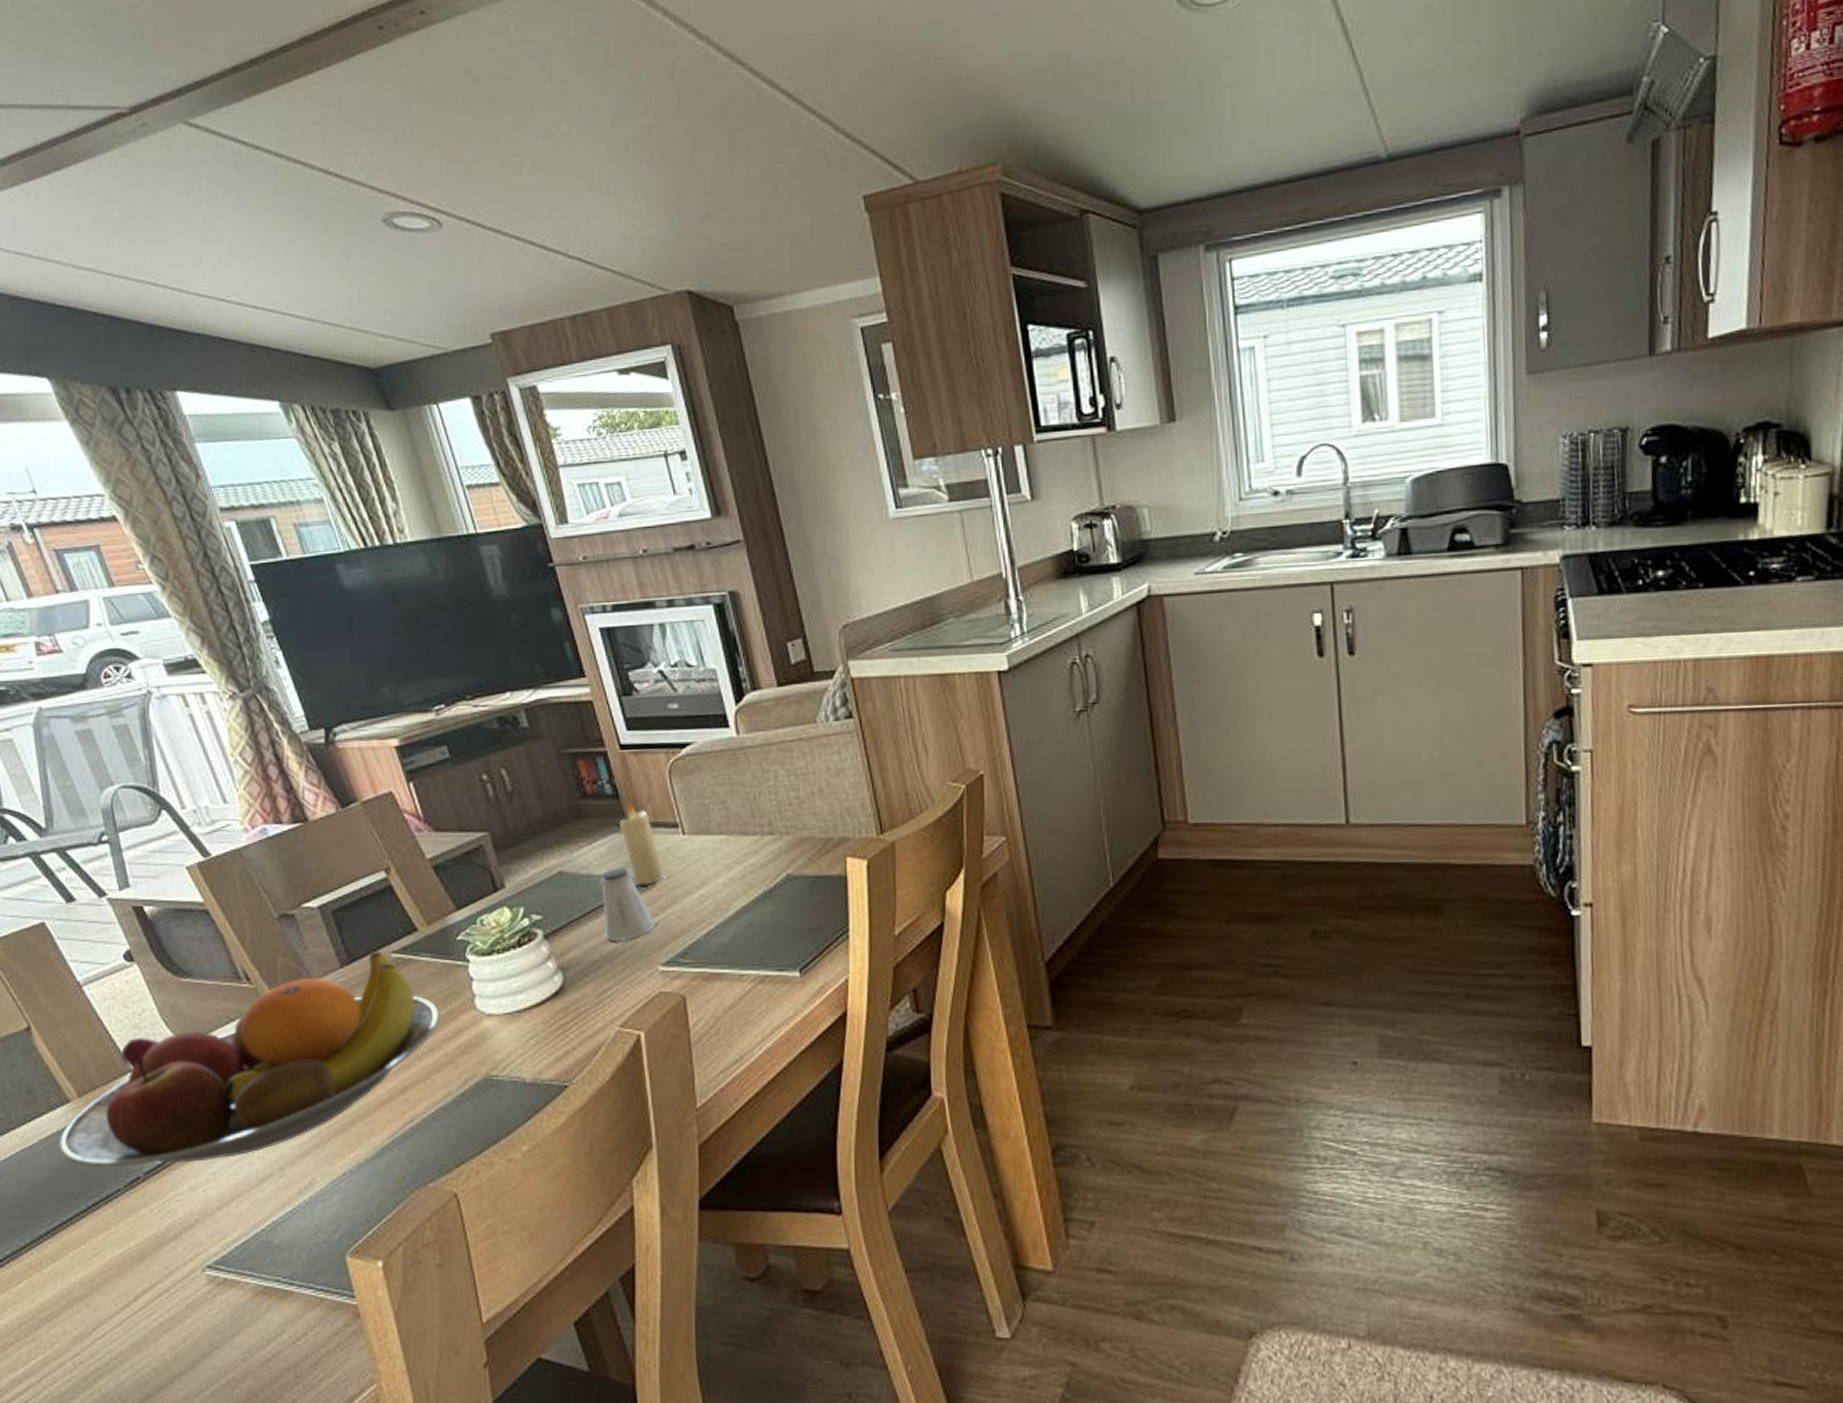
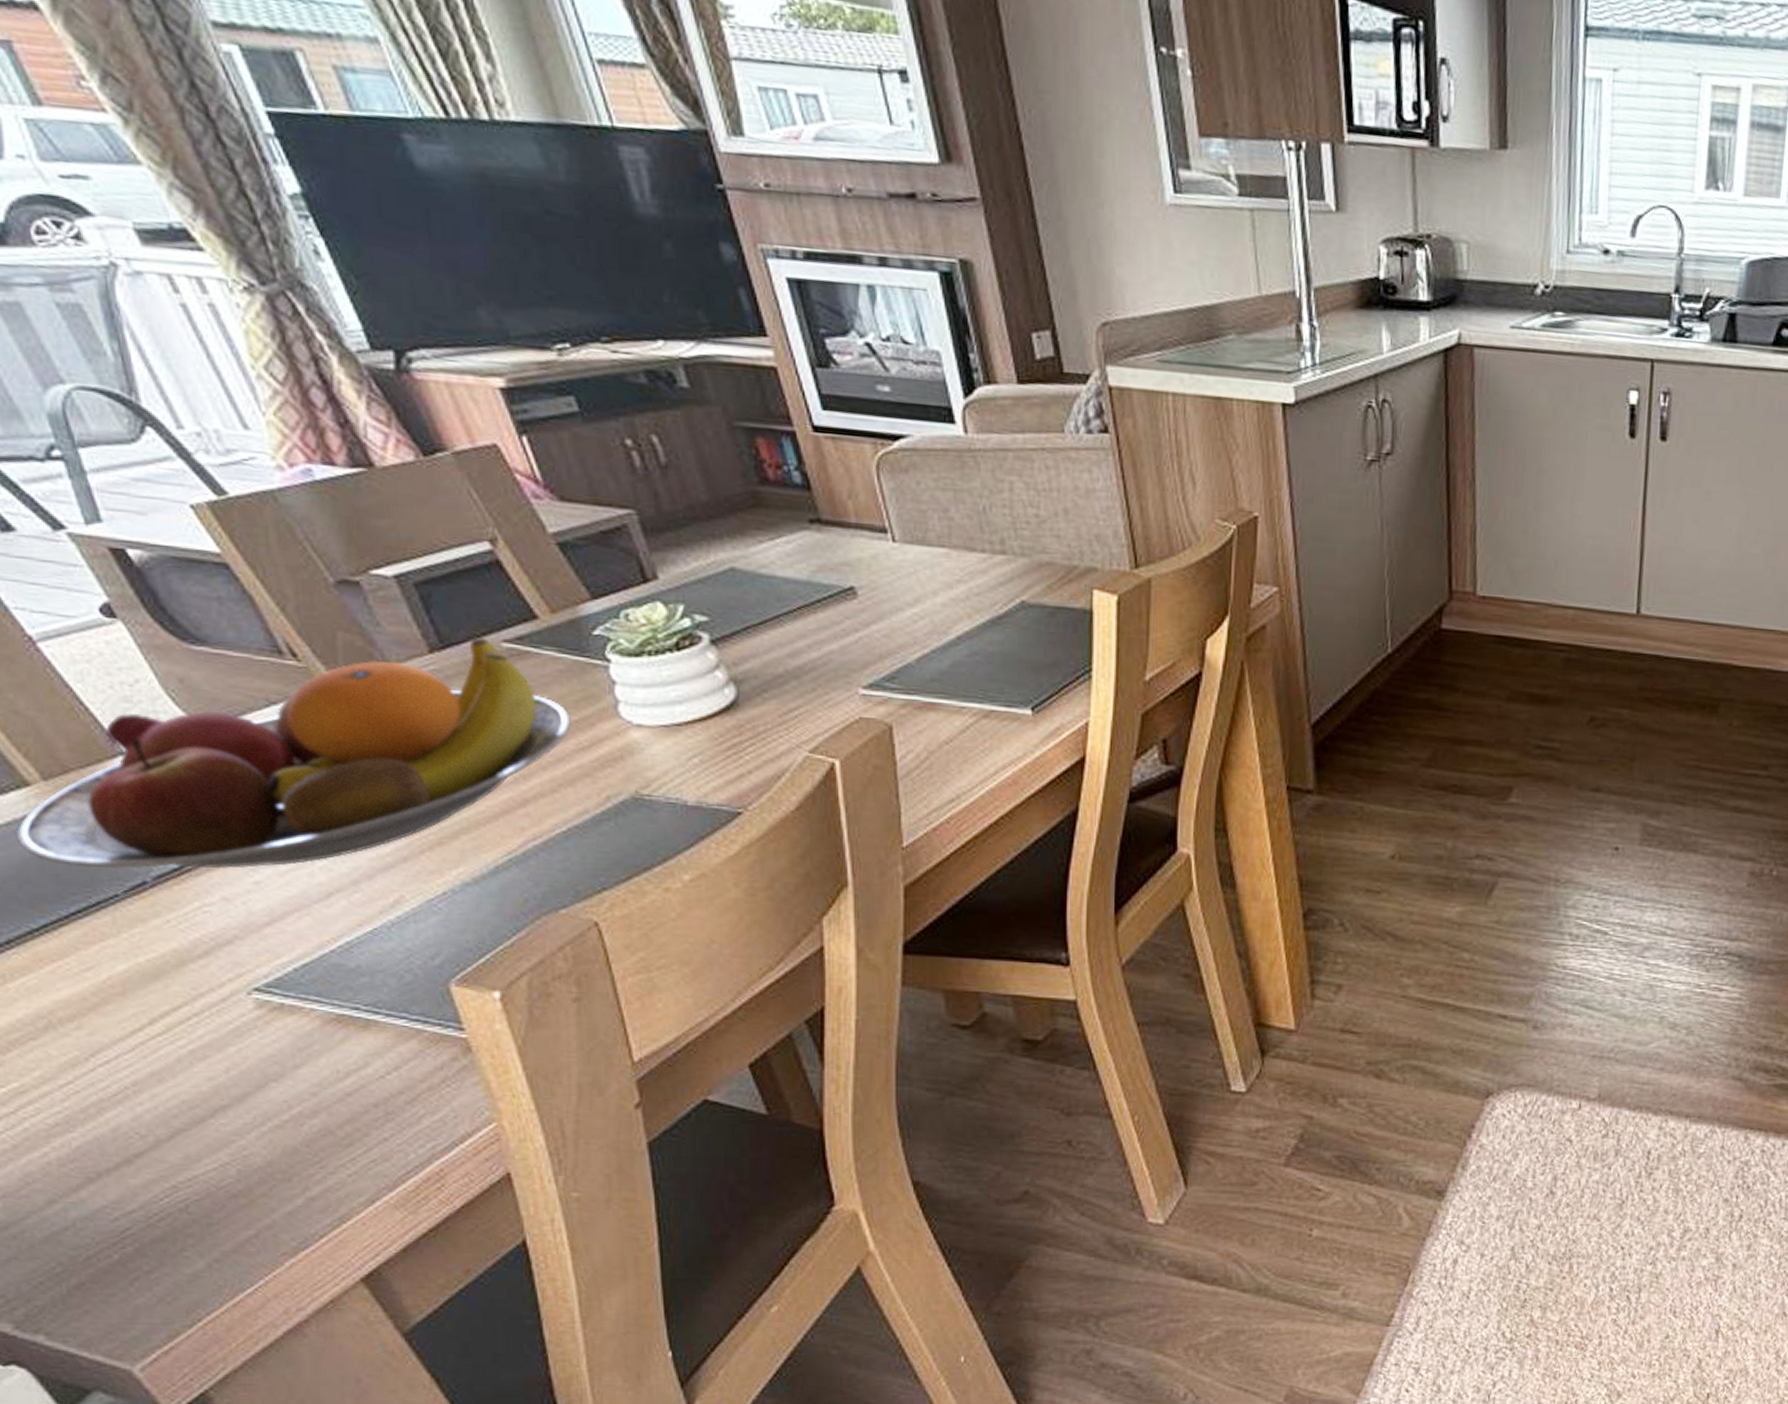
saltshaker: present [600,868,655,942] -> none [785,571,856,656]
candle: present [619,801,664,885] -> none [811,495,867,595]

